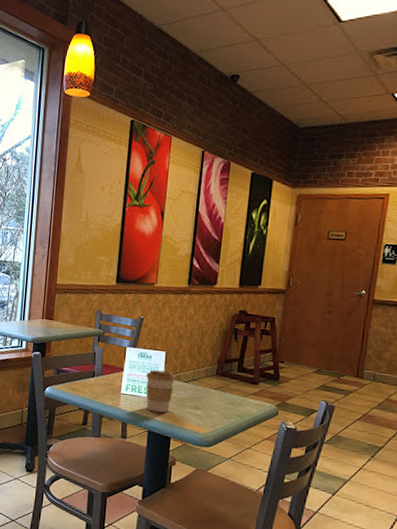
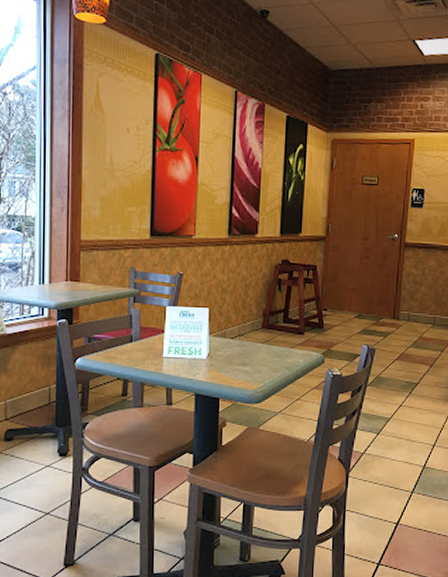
coffee cup: present [146,370,175,413] -> none [189,329,220,374]

